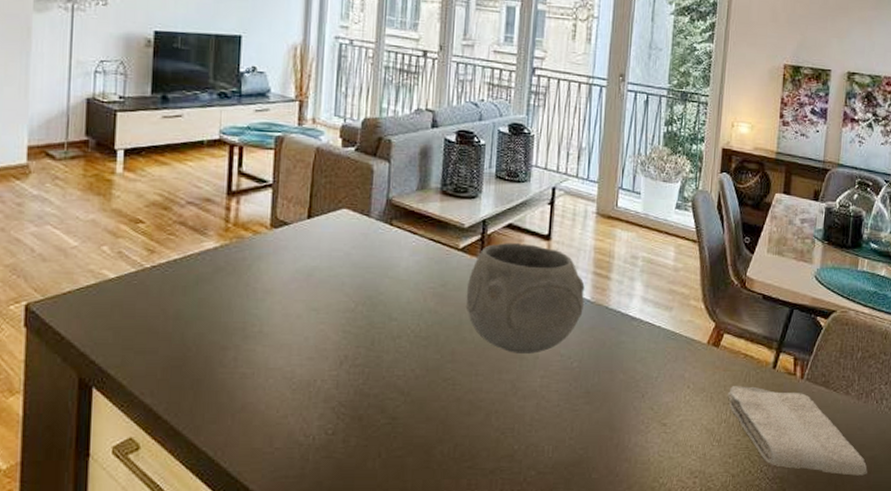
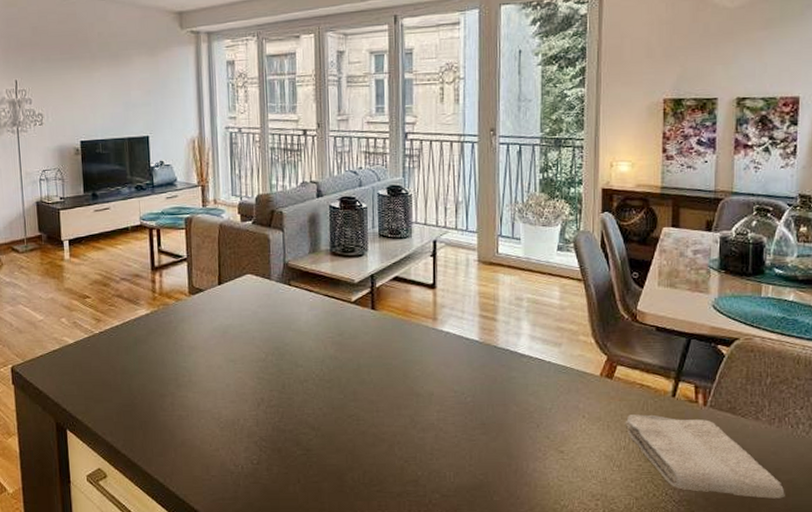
bowl: present [465,242,585,354] -> none [361,292,473,391]

